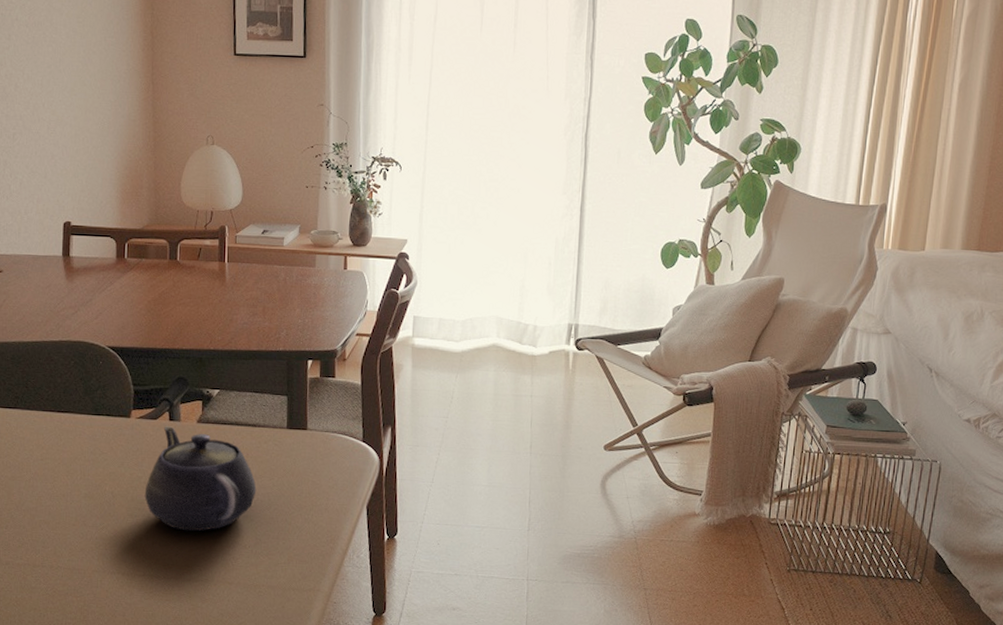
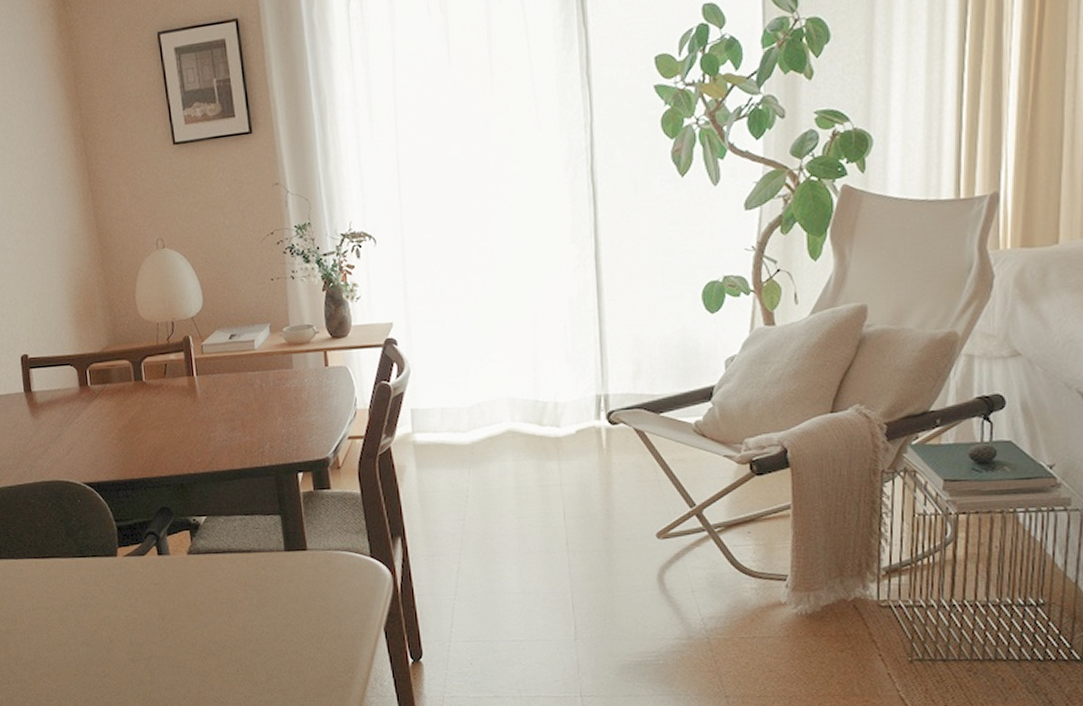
teapot: present [144,426,257,532] -> none [142,561,261,672]

